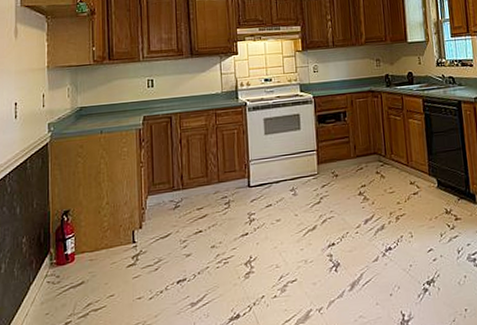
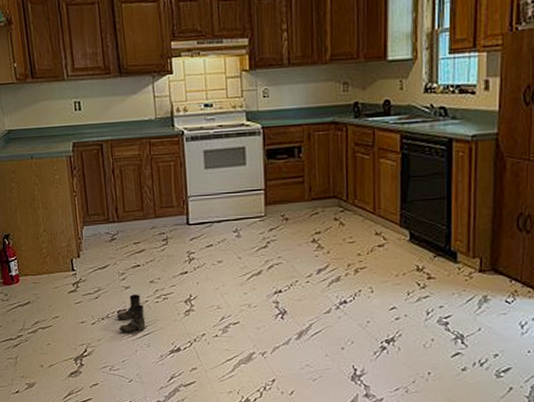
boots: none [176,261,206,305] -> present [116,294,146,333]

